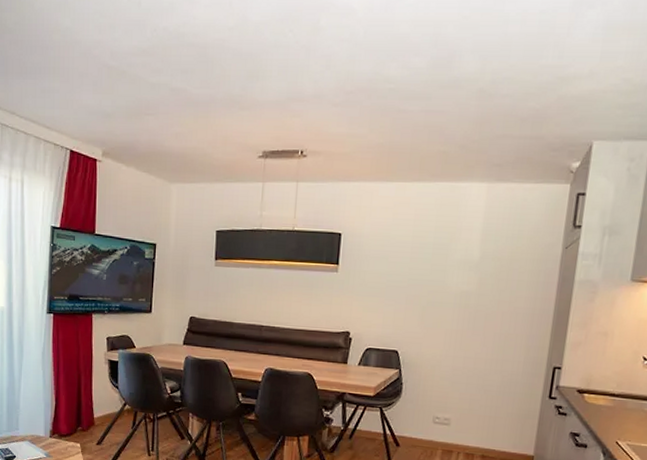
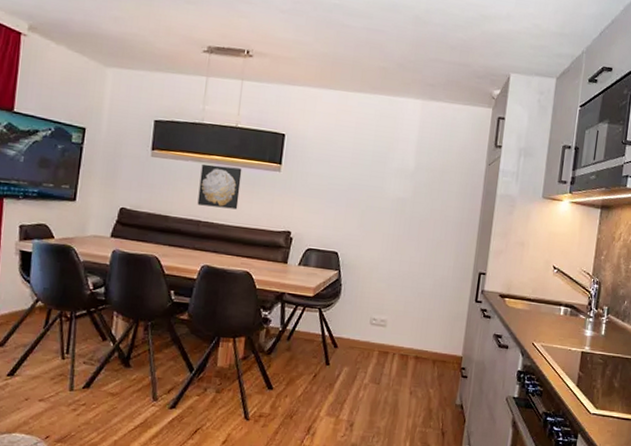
wall art: none [259,269,300,313] -> present [197,164,242,210]

